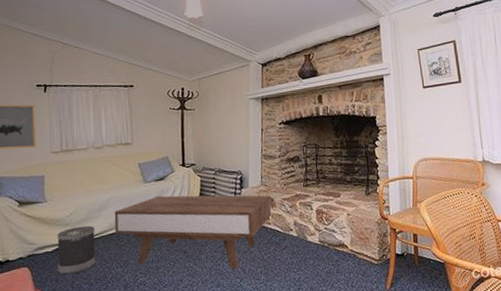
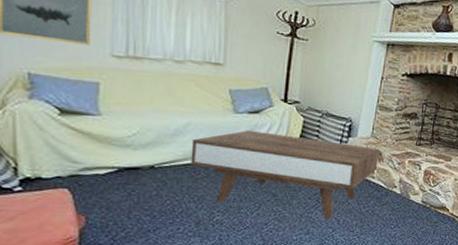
wastebasket: present [57,225,96,275] -> none [110,150,165,203]

